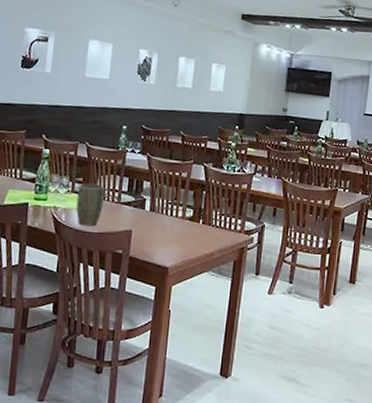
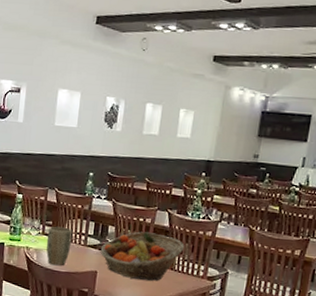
fruit basket: none [135,186,221,238] -> present [100,231,185,281]

